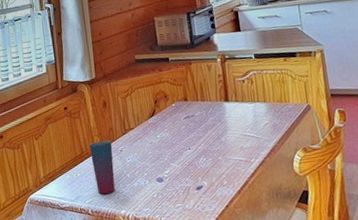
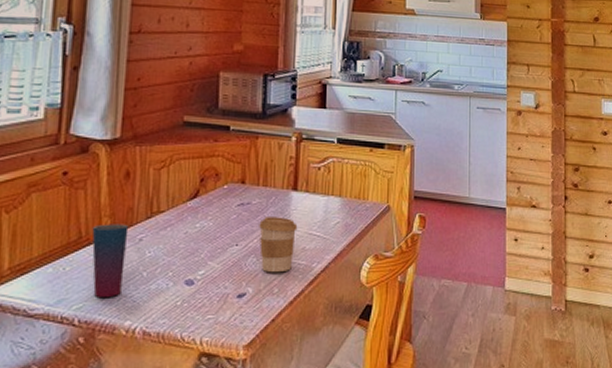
coffee cup: none [203,124,235,169] -> present [259,217,298,273]

